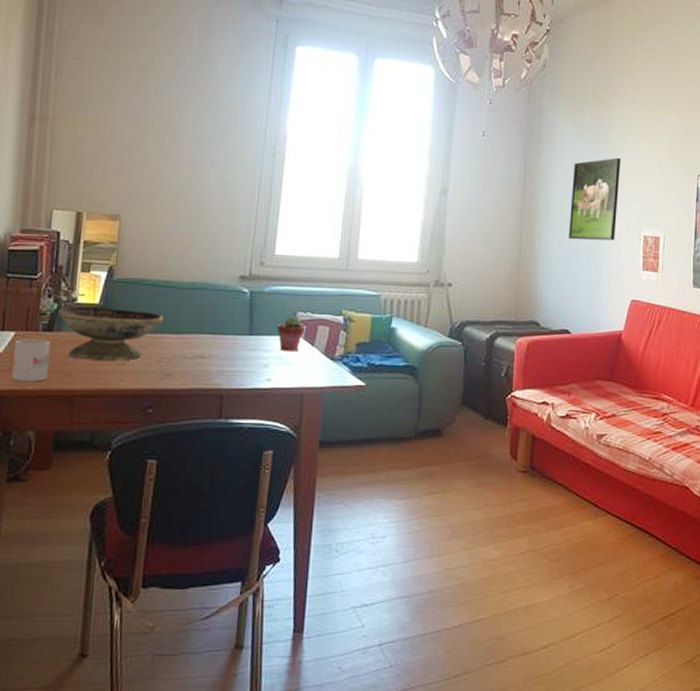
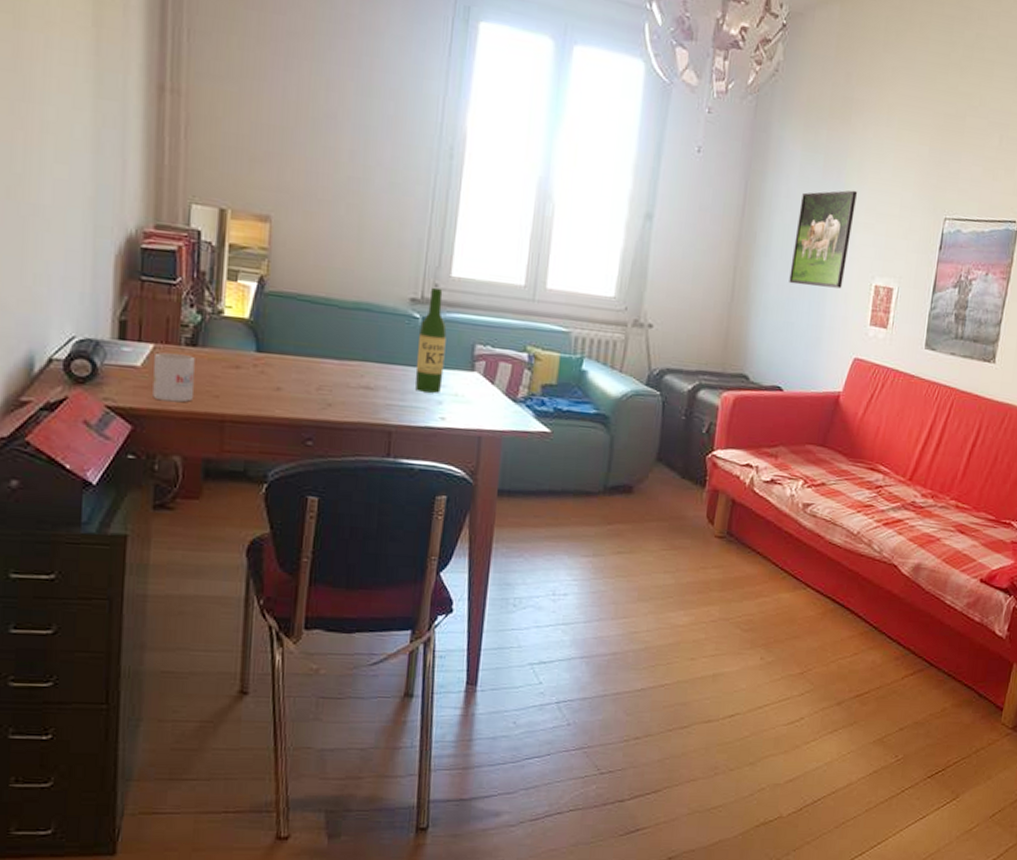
decorative bowl: present [58,306,164,361] -> none [202,319,324,386]
wine bottle: none [244,265,272,357] -> present [415,287,447,393]
potted succulent: present [277,316,305,351] -> none [452,348,484,389]

